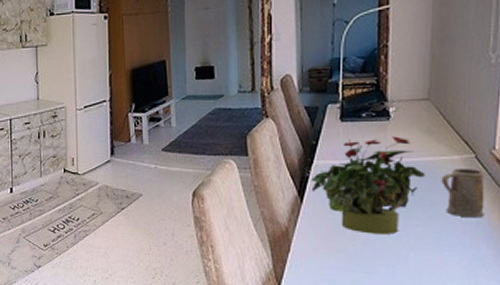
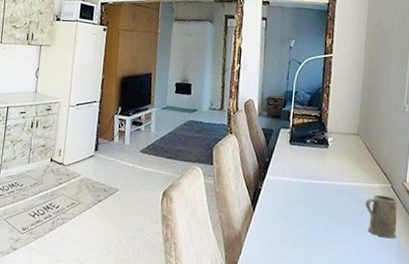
potted plant: present [311,136,426,234] -> none [262,159,353,247]

